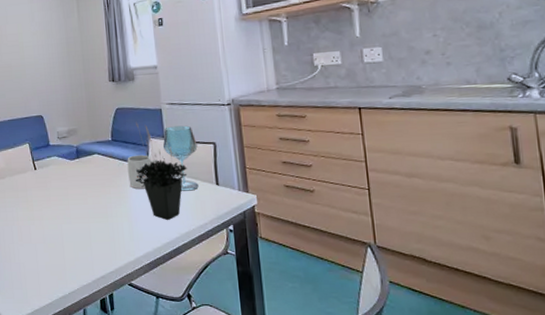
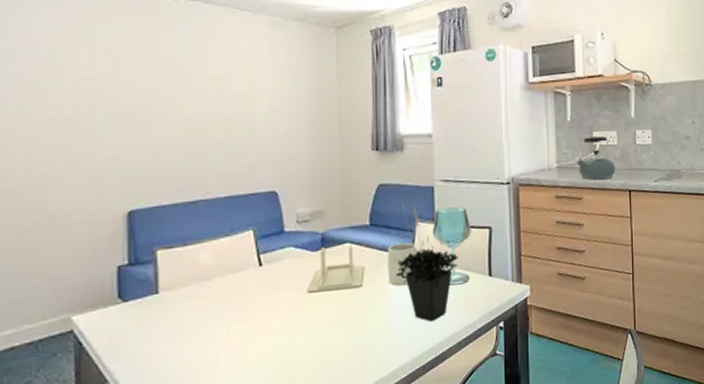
napkin holder: none [68,156,110,191] -> present [306,245,365,293]
kettle: none [294,57,342,99] -> present [574,137,616,180]

